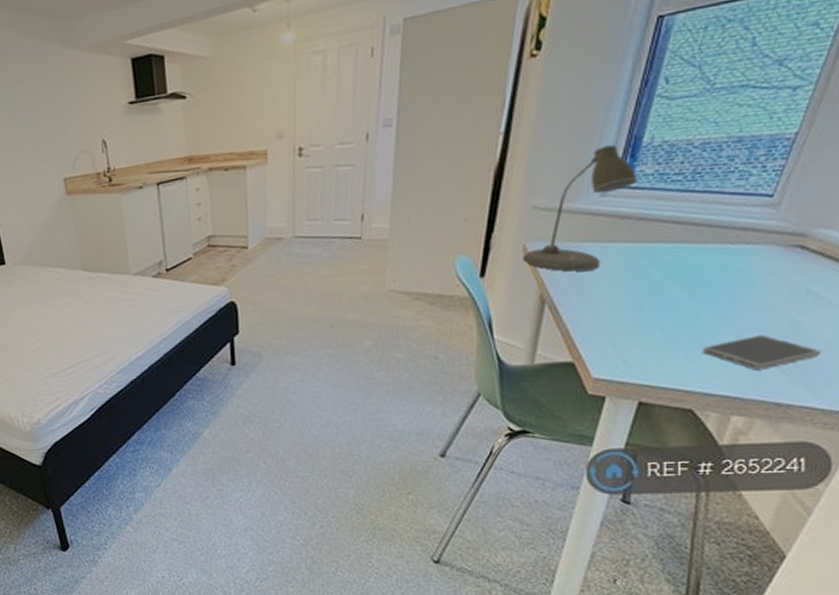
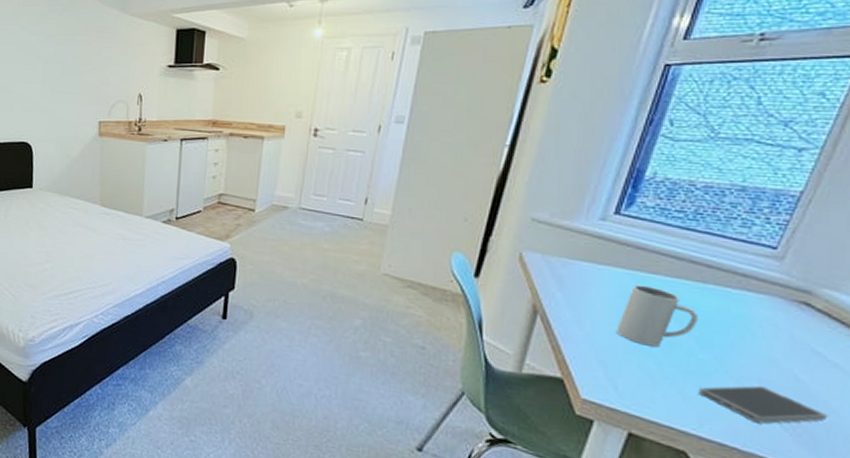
desk lamp: present [522,145,638,272] -> none [518,173,639,290]
mug: none [622,255,699,316] -> present [616,284,698,347]

